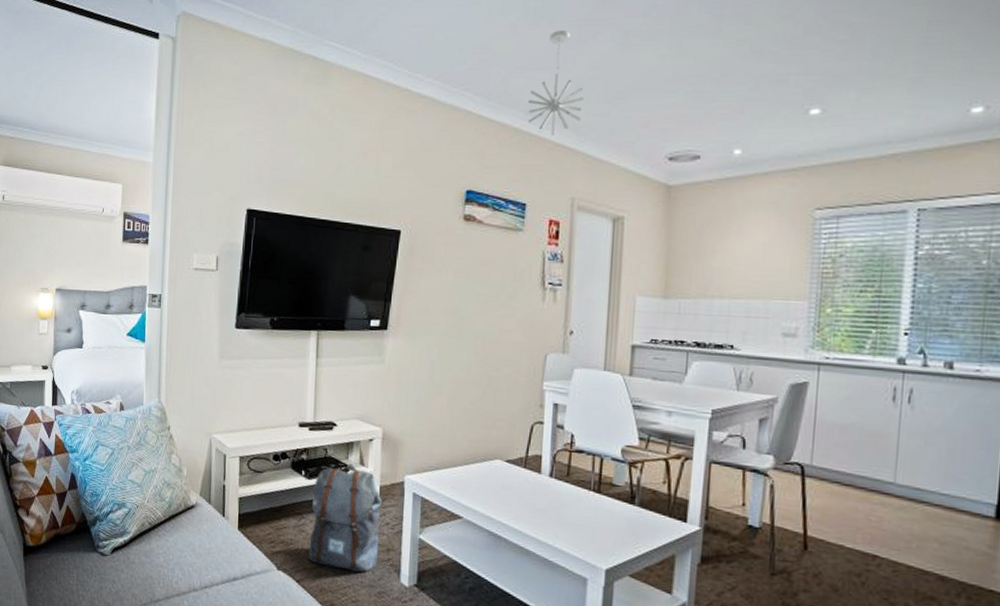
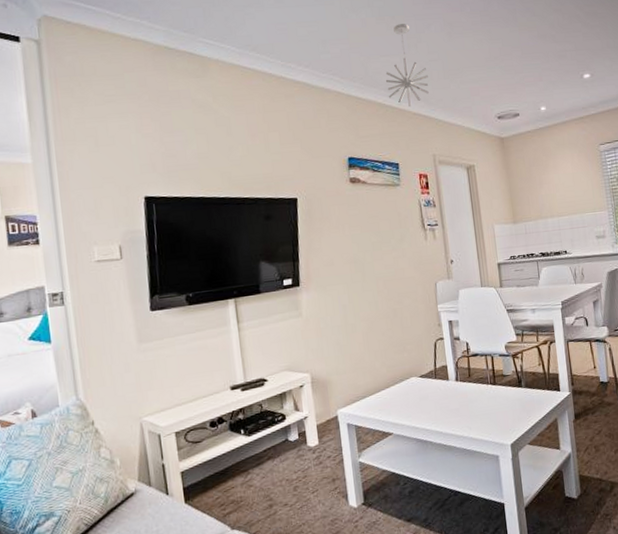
backpack: present [308,463,382,573] -> none [254,411,326,513]

